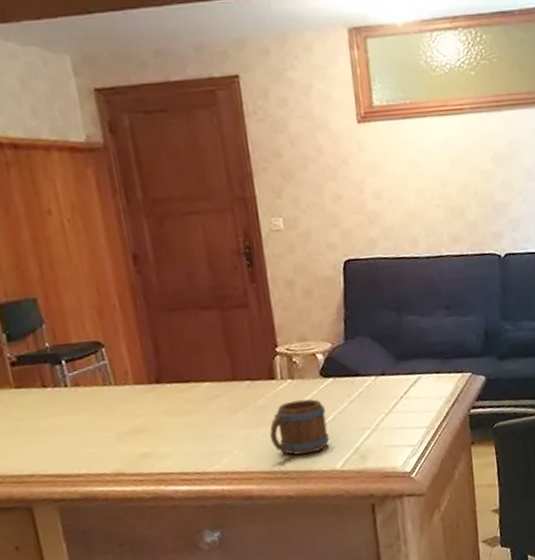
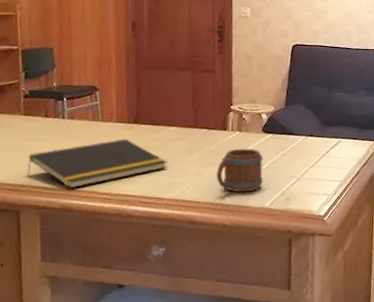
notepad: none [31,403,207,473] -> present [27,138,167,189]

